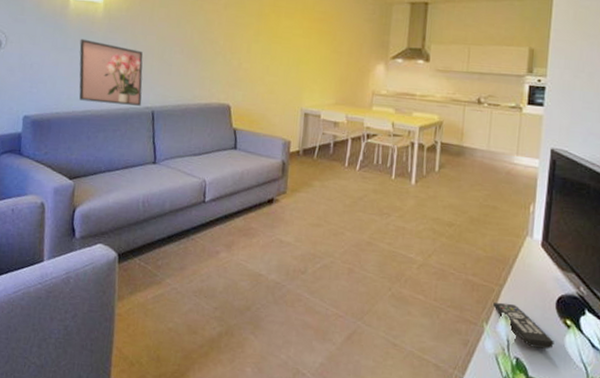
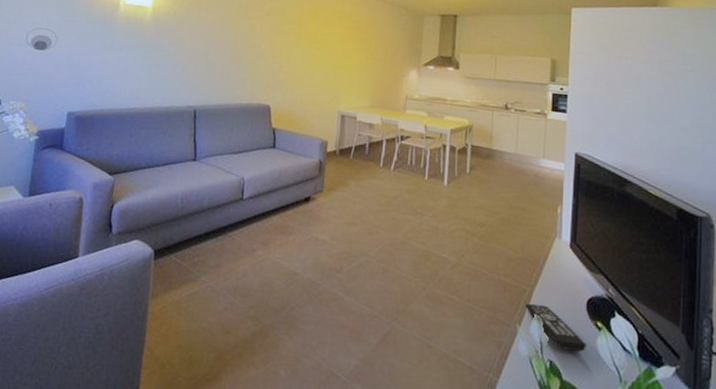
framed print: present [79,38,143,106] -> none [124,40,188,105]

